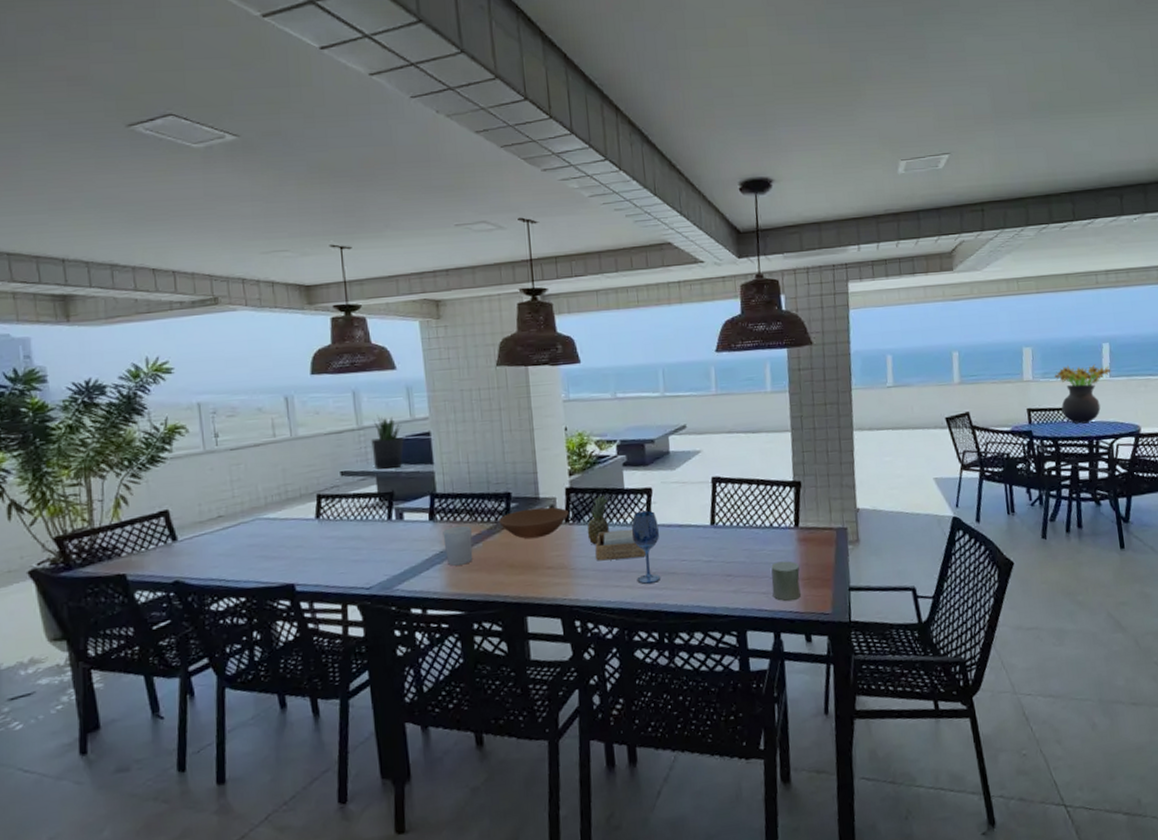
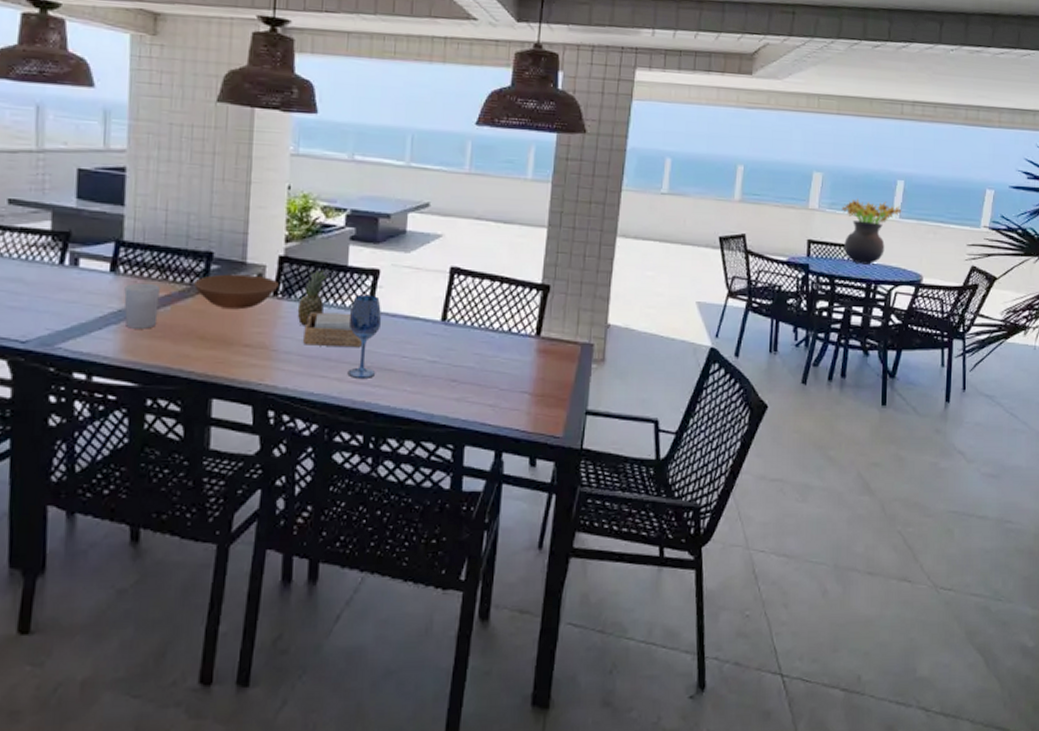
planter: present [371,415,404,469] -> none [51,138,93,204]
cup: present [771,561,801,602] -> none [500,372,534,418]

